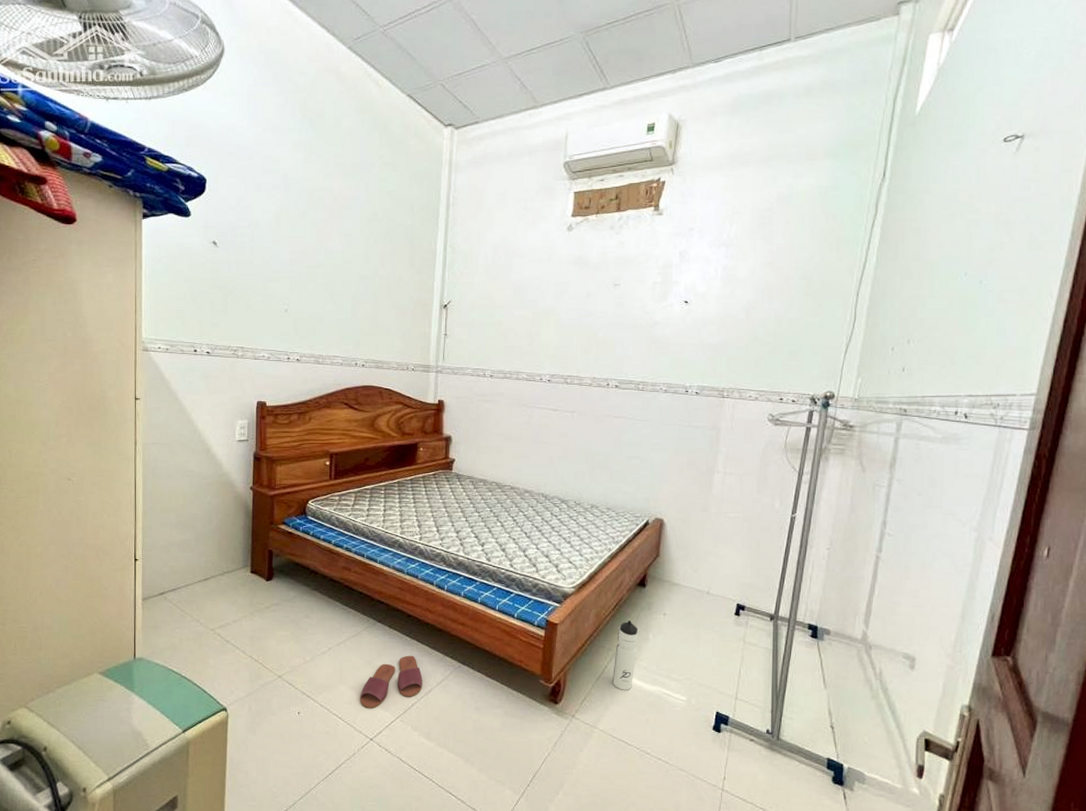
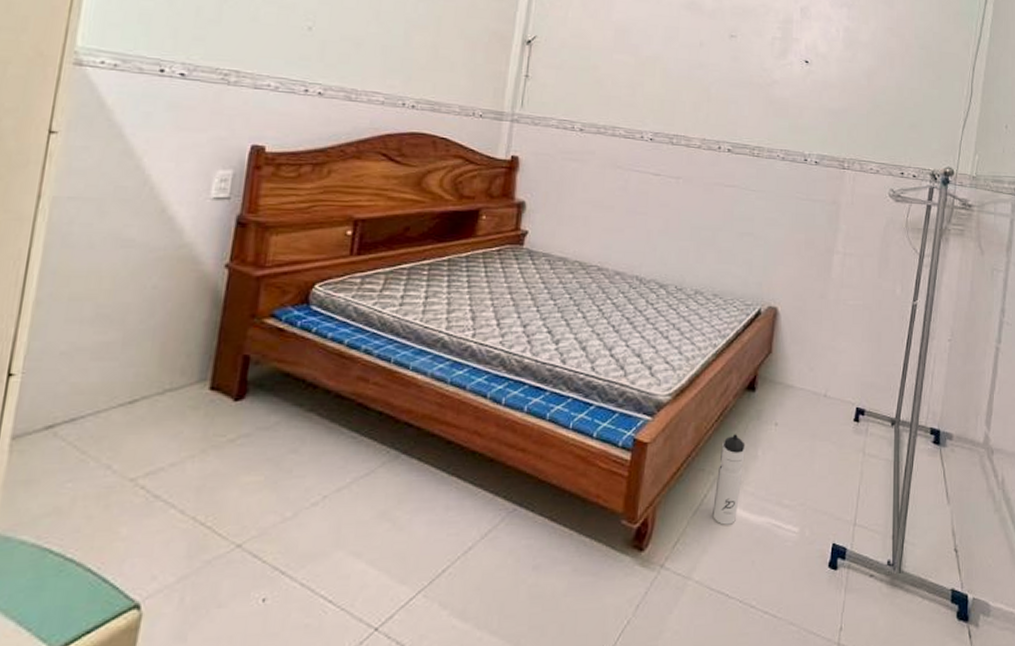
slippers: present [360,655,423,708] -> none [364,498,462,582]

